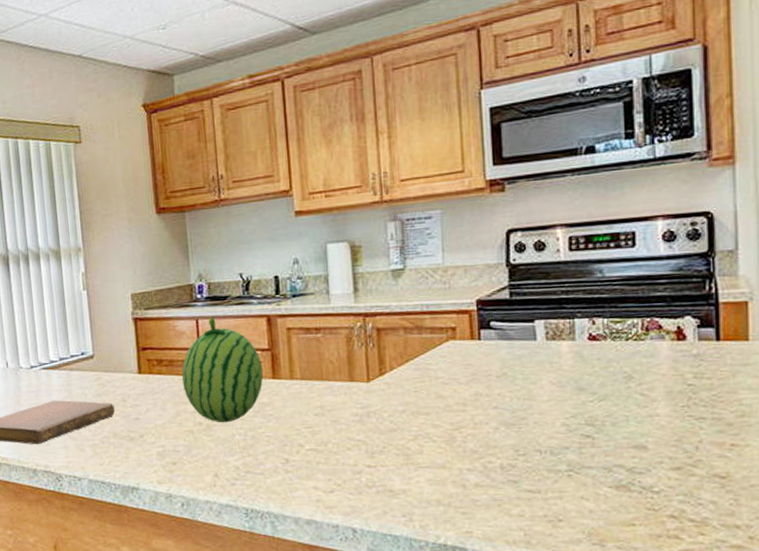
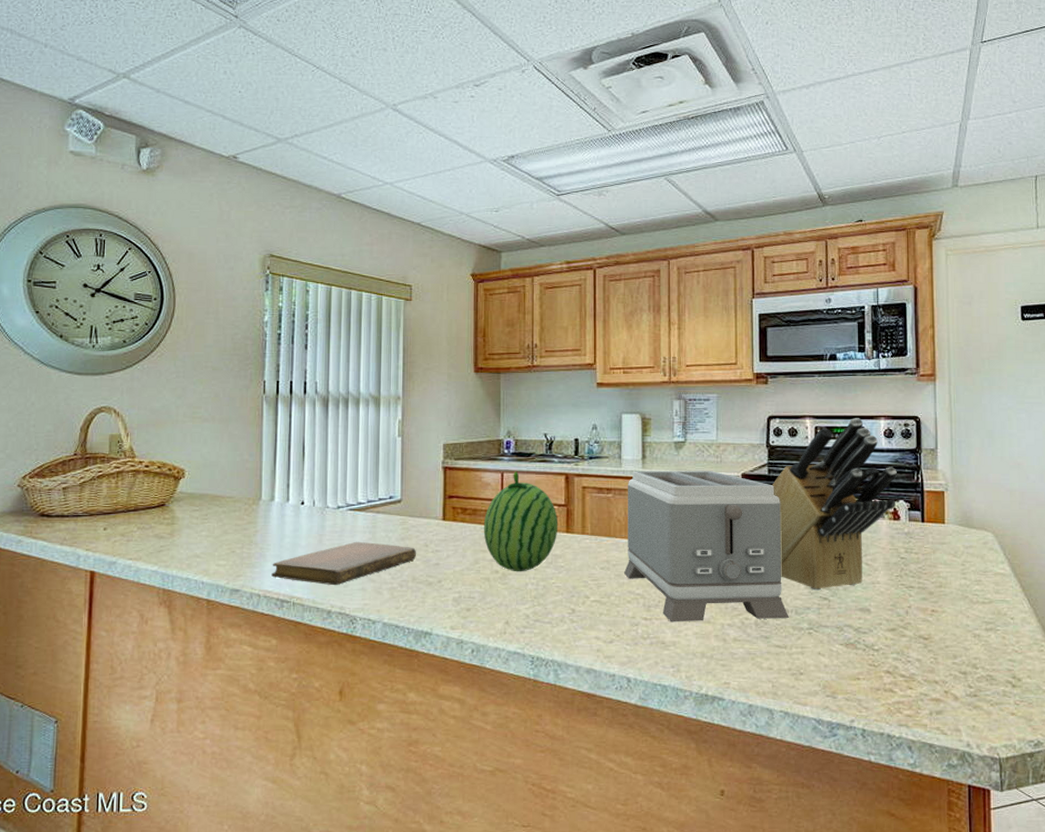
toaster: none [339,299,542,469] -> present [624,470,789,622]
knife block: none [514,221,681,428] -> present [771,418,897,591]

